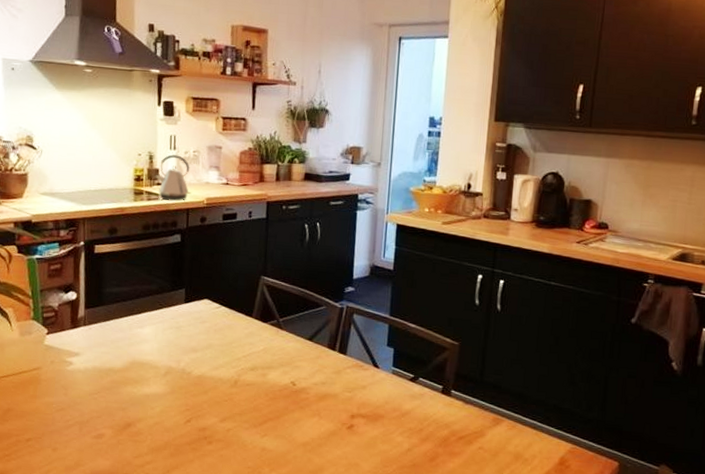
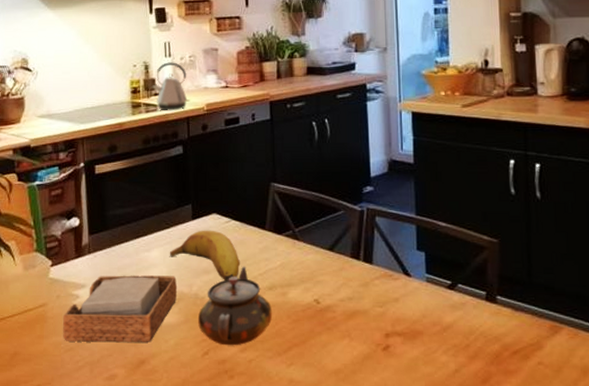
napkin holder: none [55,346,167,408] -> present [63,275,178,343]
fruit: none [161,313,227,360] -> present [169,230,241,280]
teapot: none [182,348,253,417] -> present [197,266,273,346]

